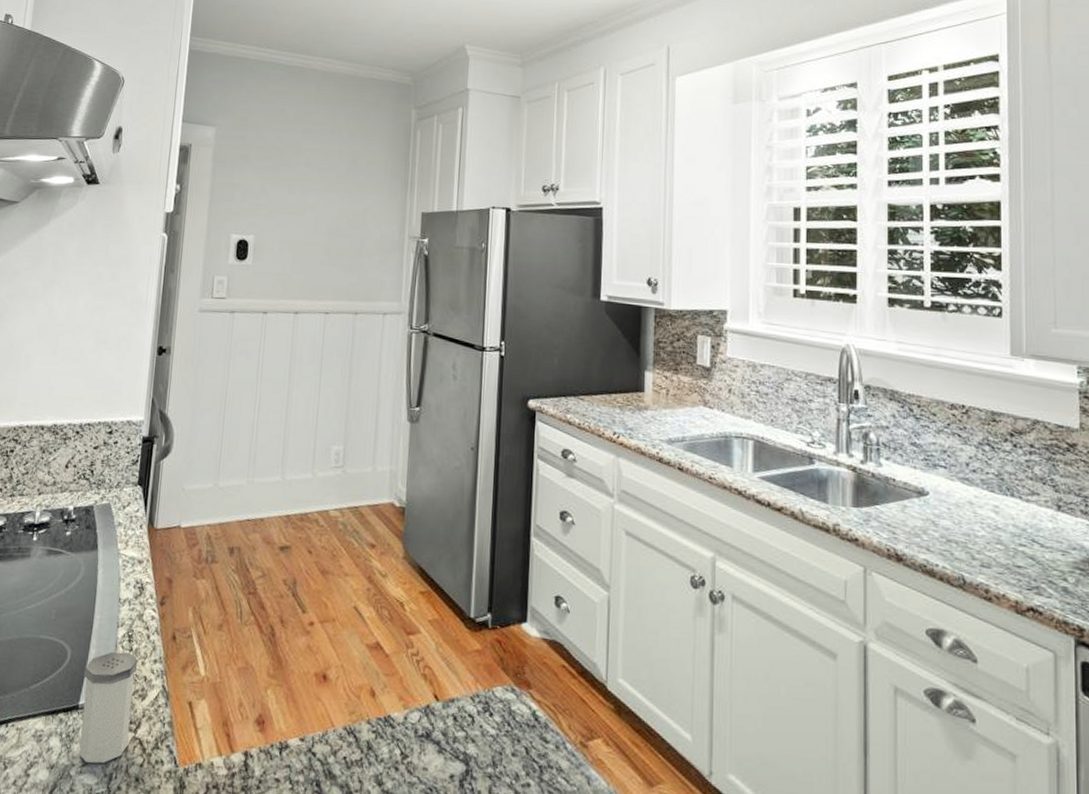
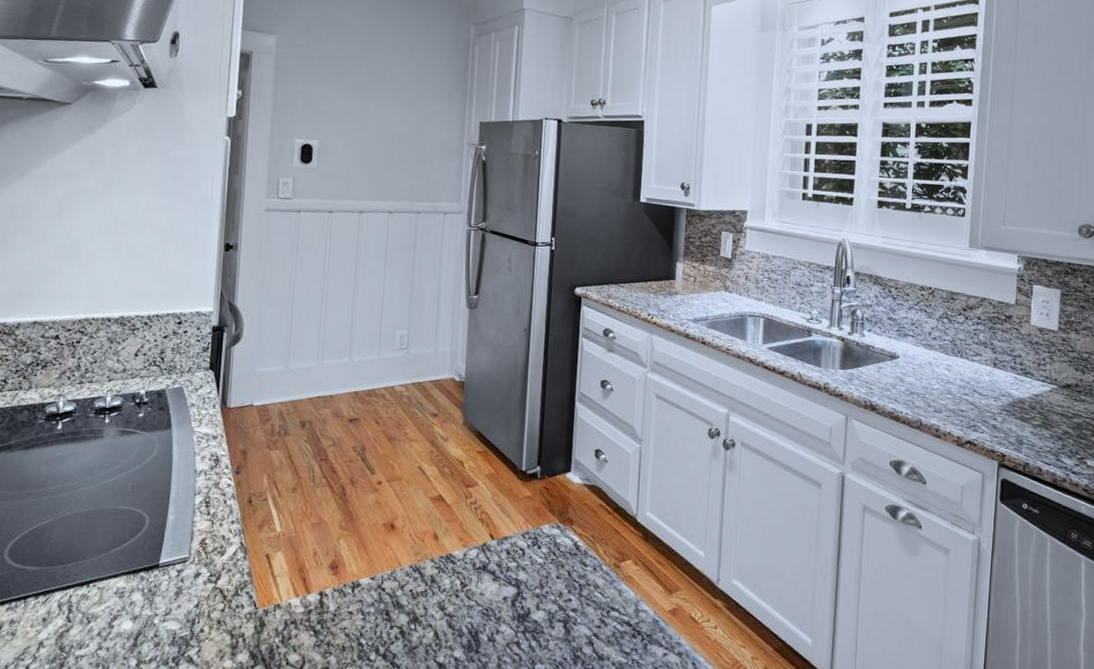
salt shaker: present [78,651,138,764] -> none [161,516,216,613]

